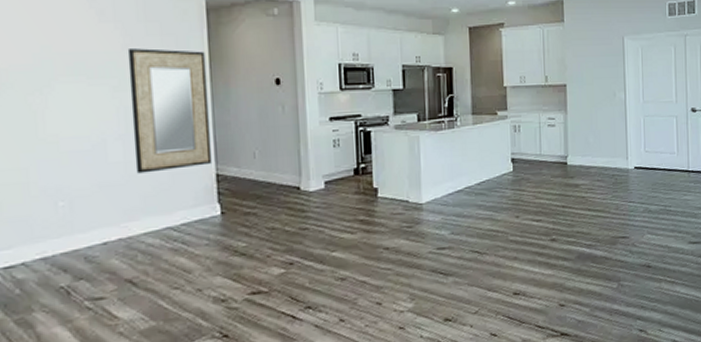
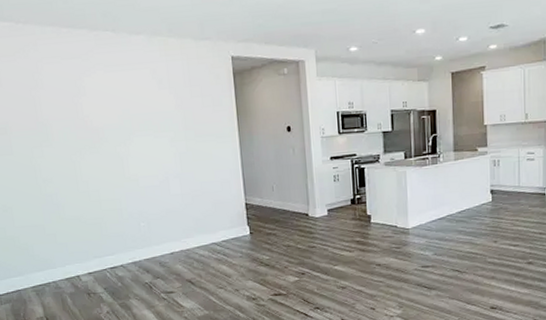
home mirror: present [127,48,212,174] -> none [179,107,242,203]

